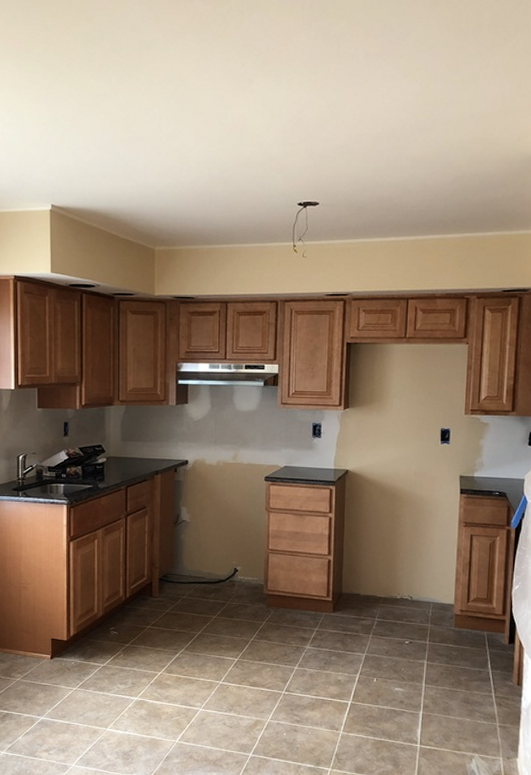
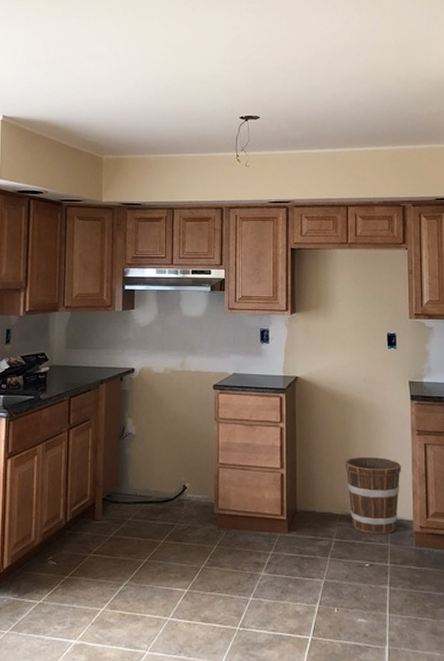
bucket: none [391,545,446,616] -> present [345,456,401,535]

